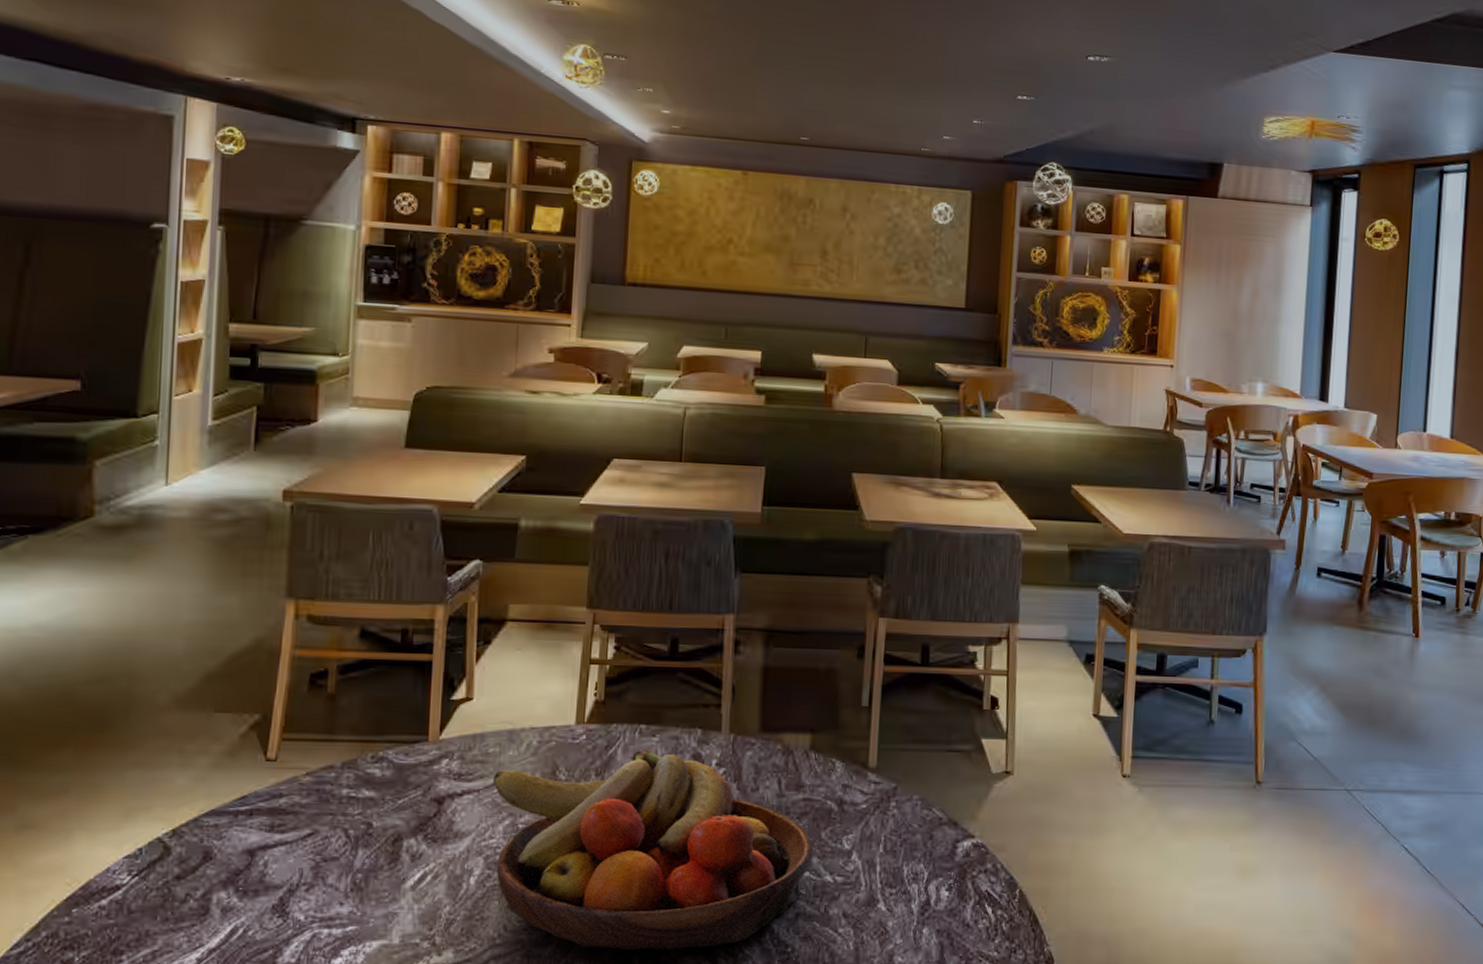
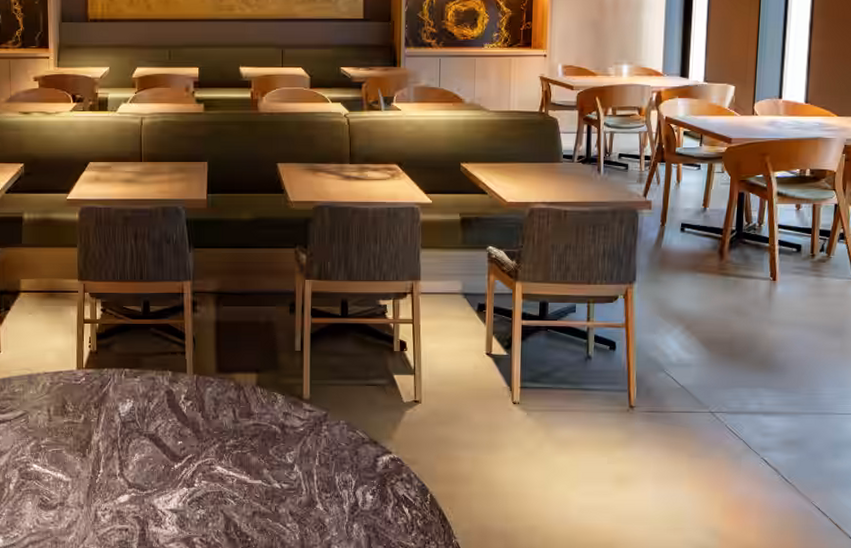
fruit bowl: present [492,749,814,951] -> none [20,387,264,539]

